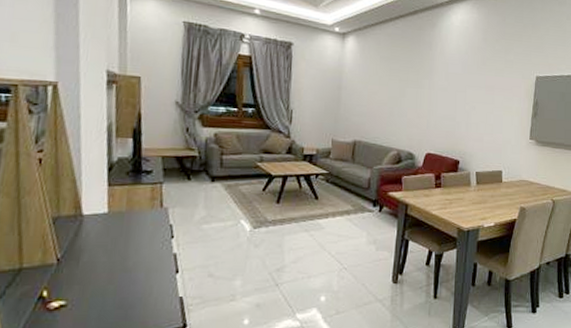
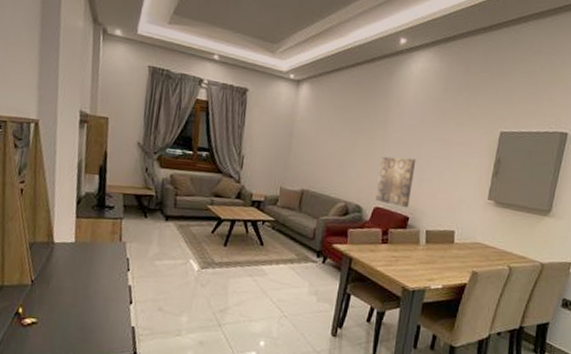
wall art: none [427,104,462,152] -> present [376,156,416,208]

